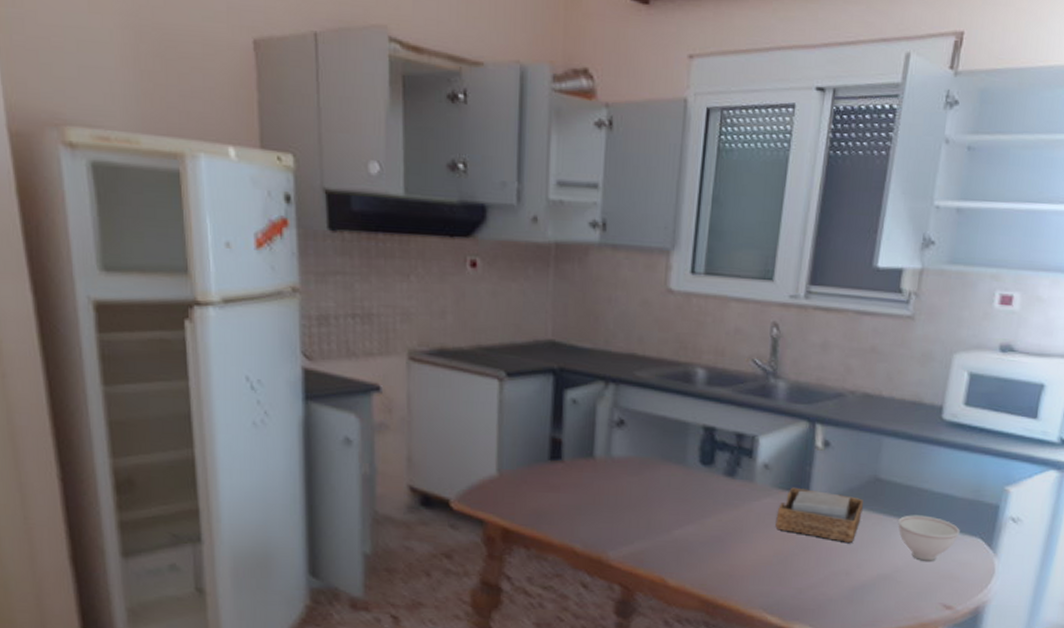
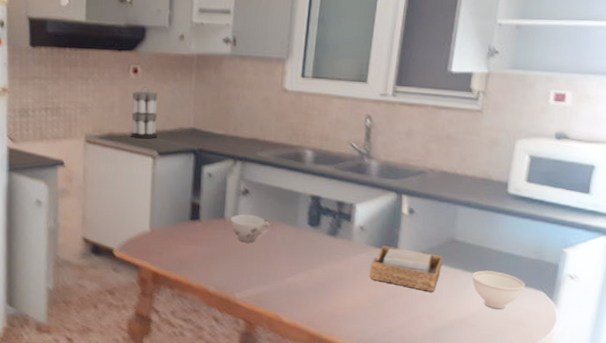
spice rack: none [469,284,504,355] -> present [131,85,158,139]
teacup: none [602,451,653,487] -> present [231,214,271,242]

